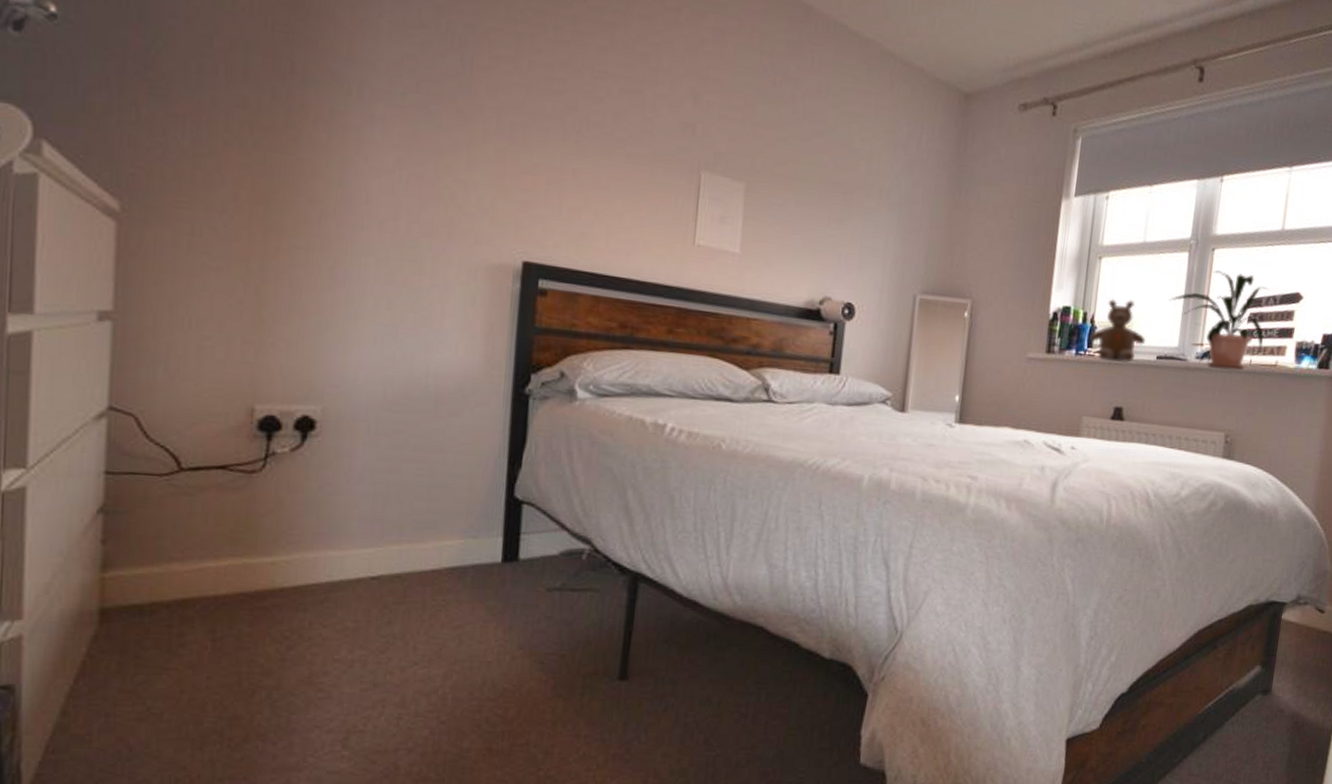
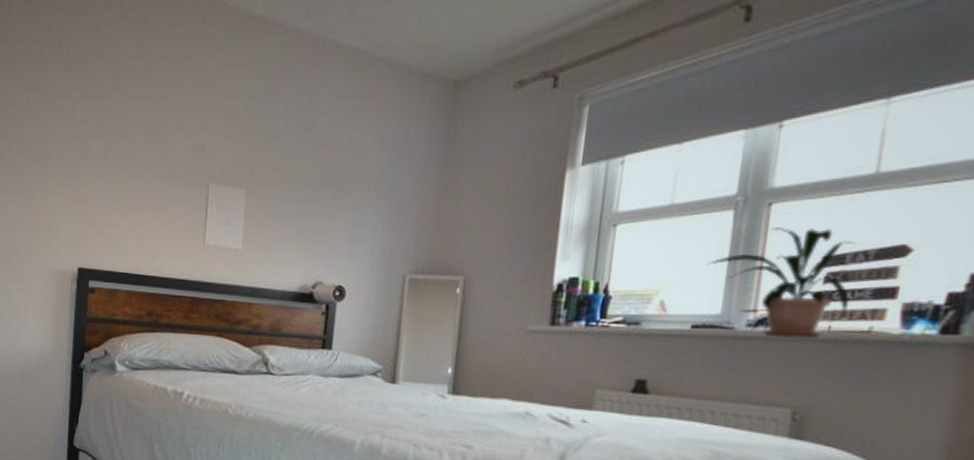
stuffed bear: present [1089,299,1146,363] -> none [603,267,677,334]

